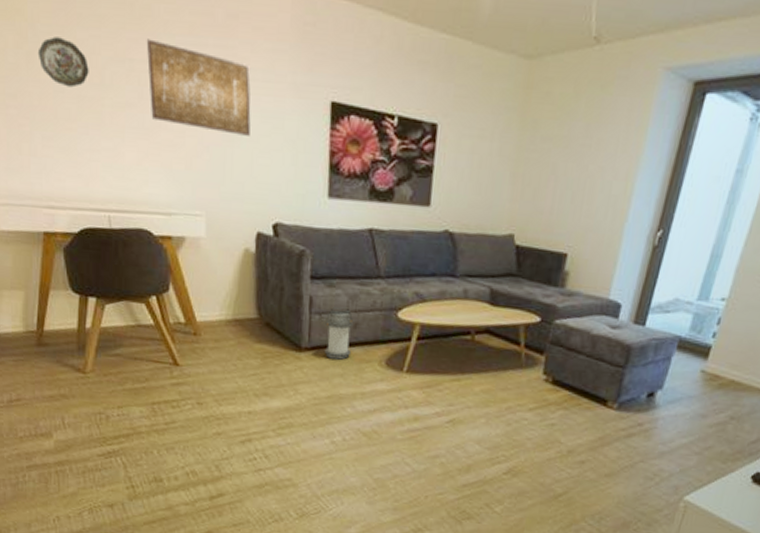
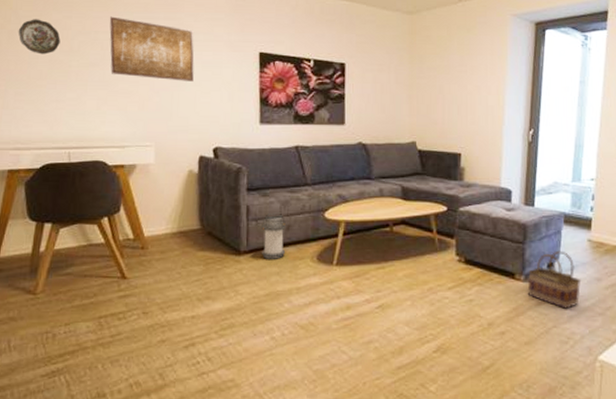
basket: none [618,379,684,444] -> present [527,250,582,309]

